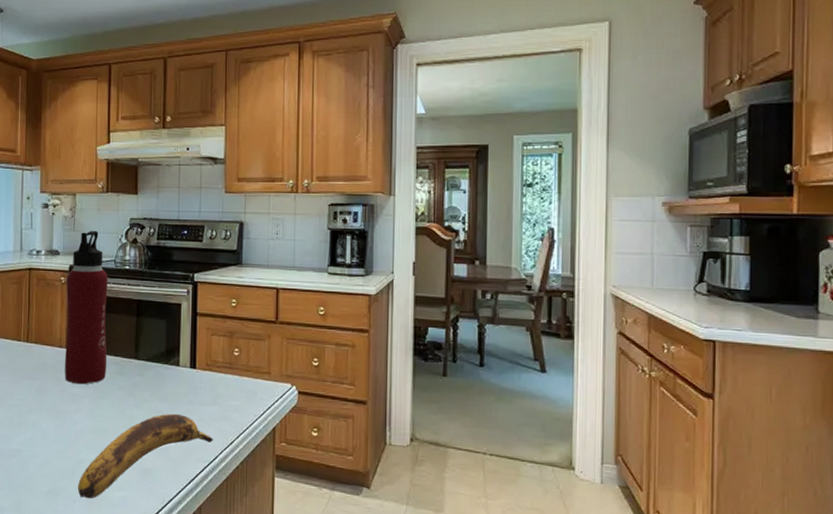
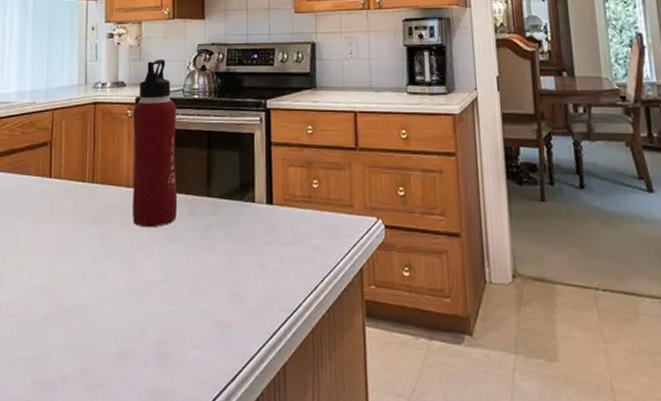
banana: present [77,413,213,498] -> none [148,256,295,360]

